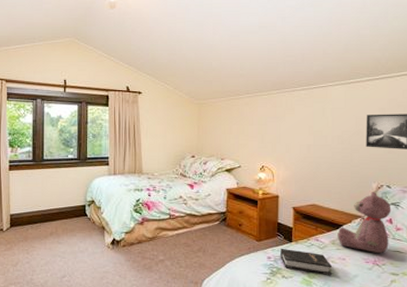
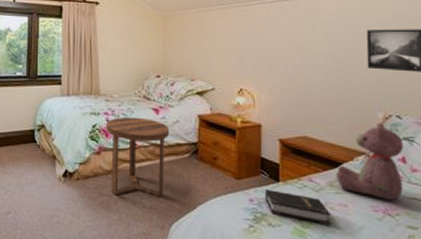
side table: none [148,192,203,259] -> present [106,117,170,198]

